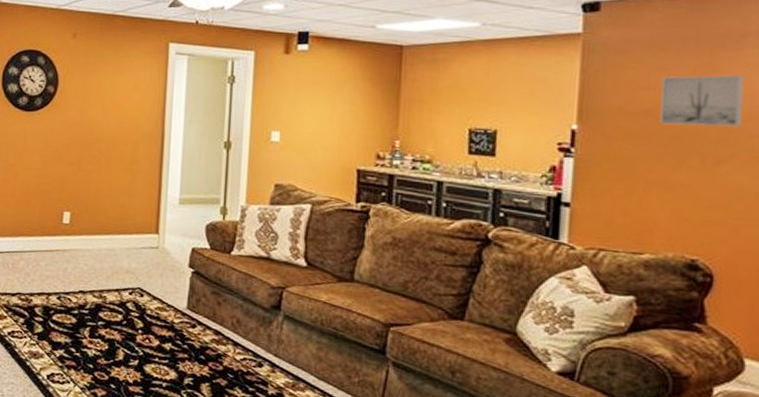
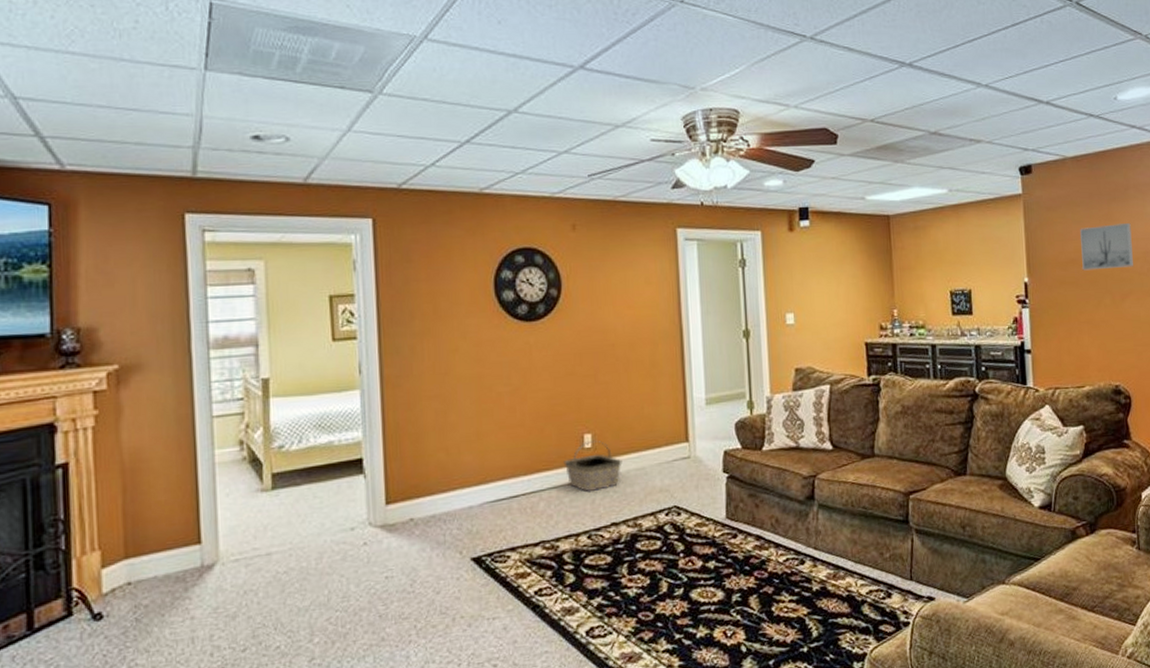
basket: none [44,218,95,262] -> present [563,440,622,492]

